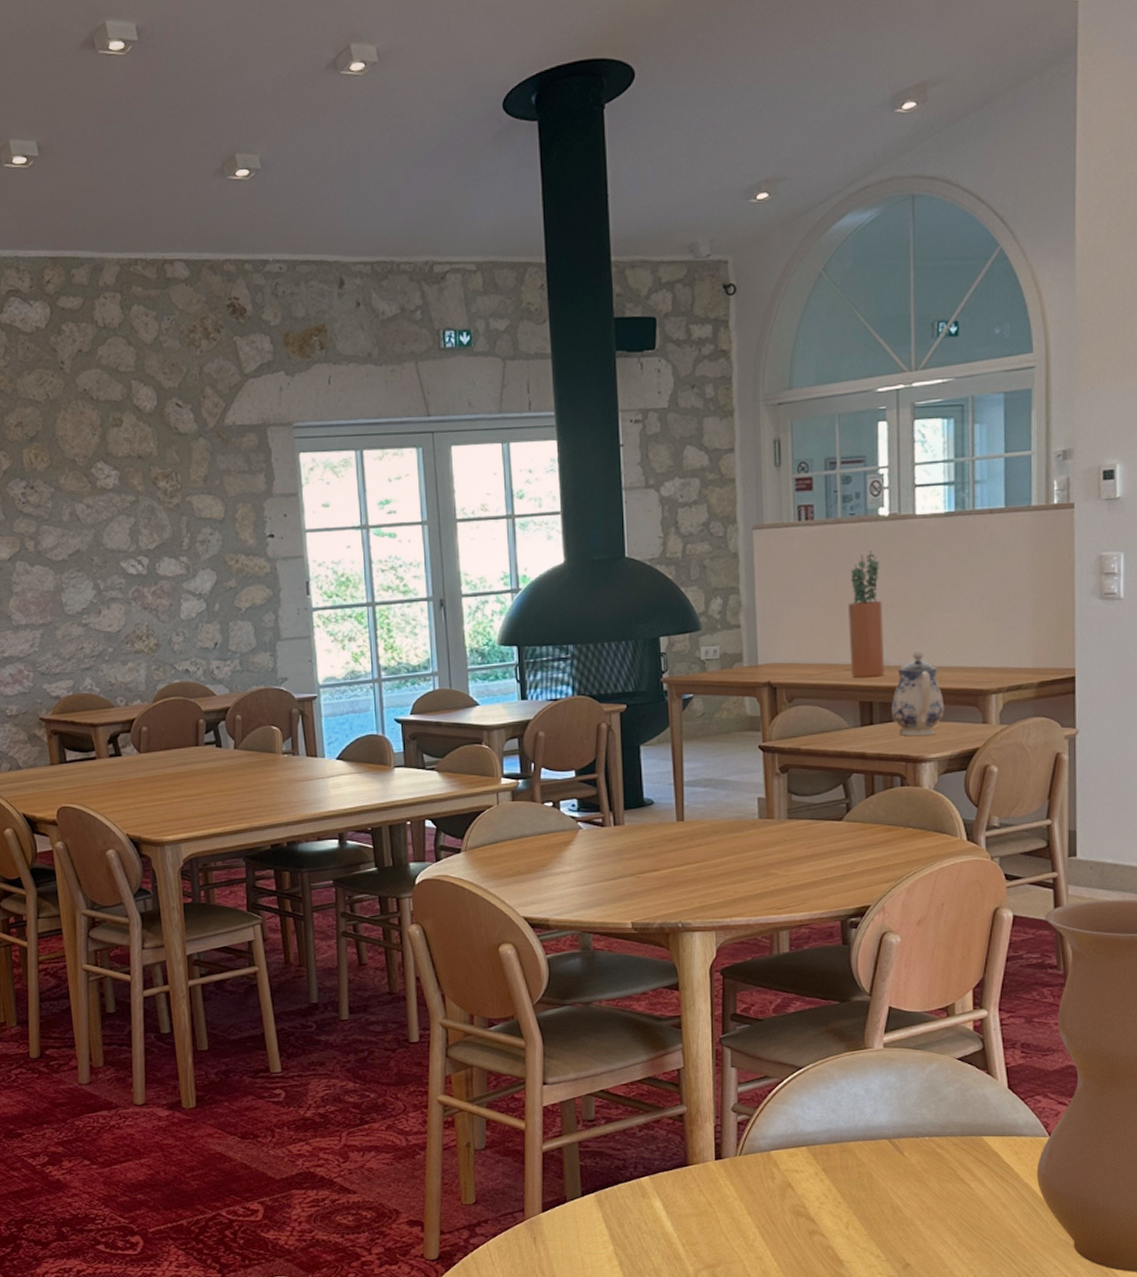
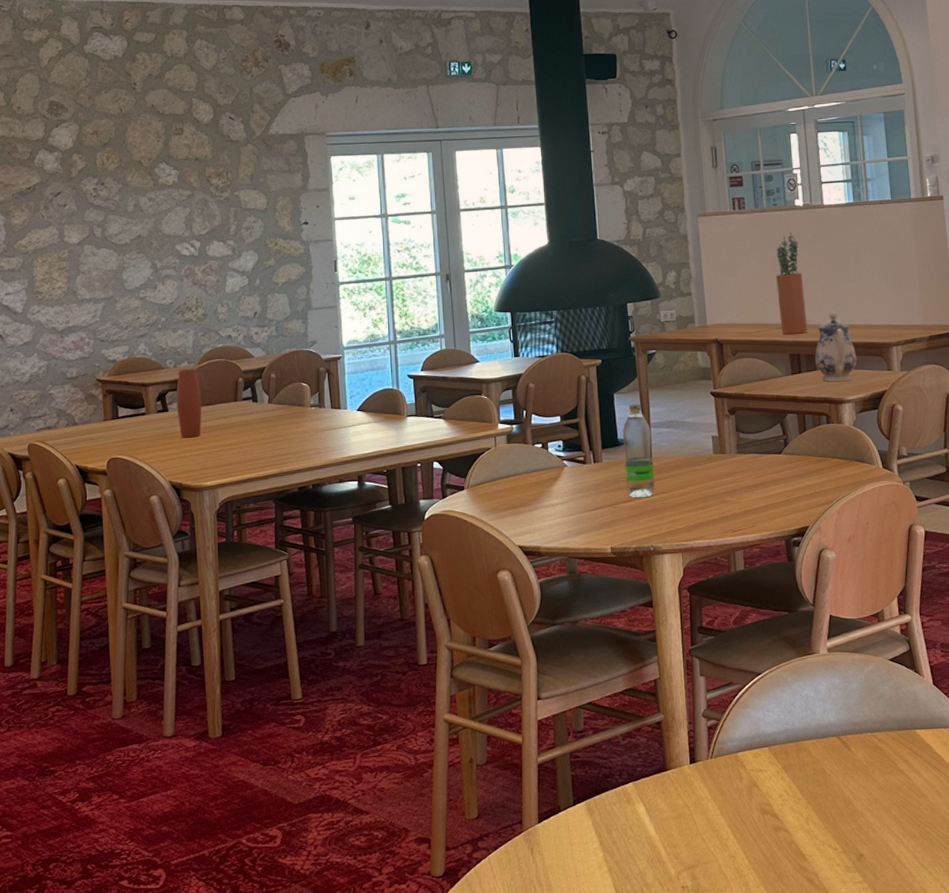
vase: none [129,707,160,787] -> present [176,368,202,438]
bottle: none [650,758,687,867] -> present [623,404,655,498]

